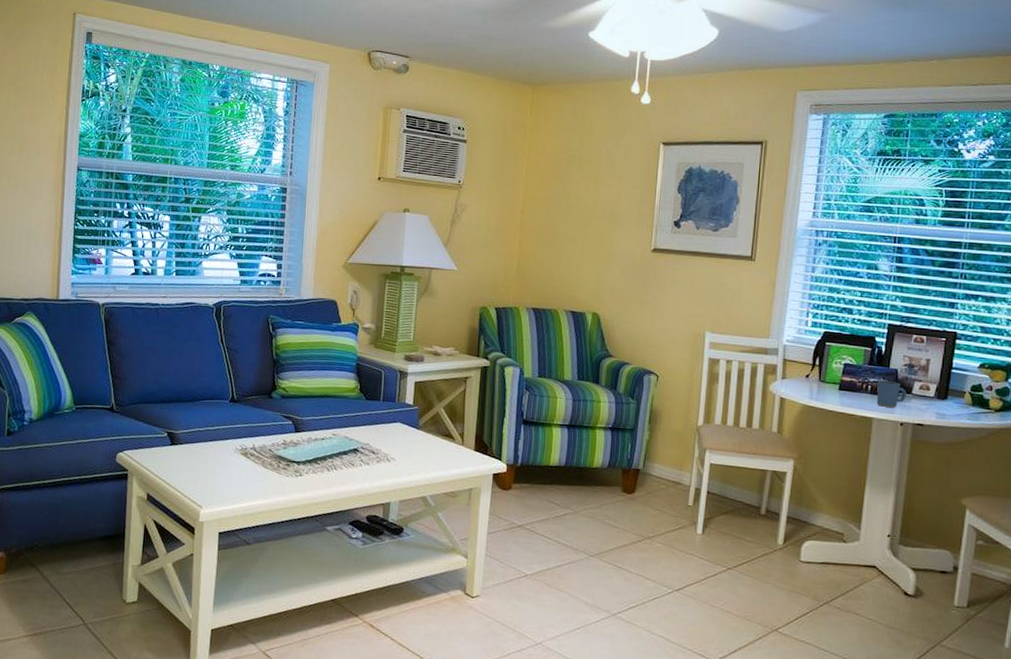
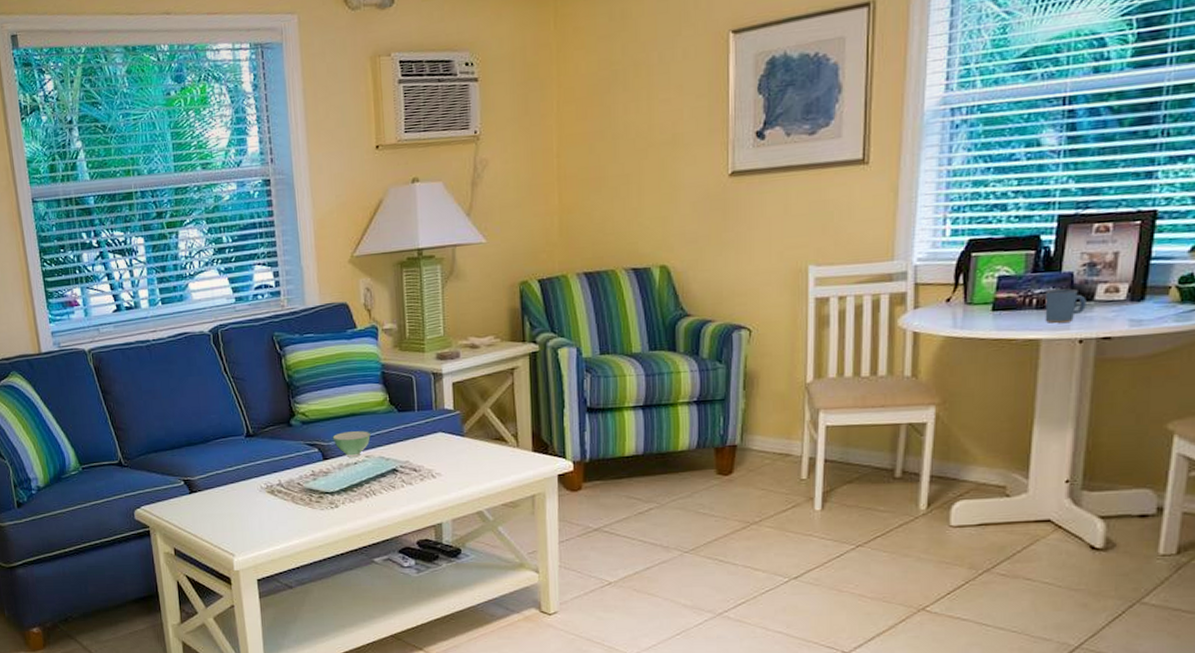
bowl: none [306,410,341,434] -> present [332,431,372,457]

